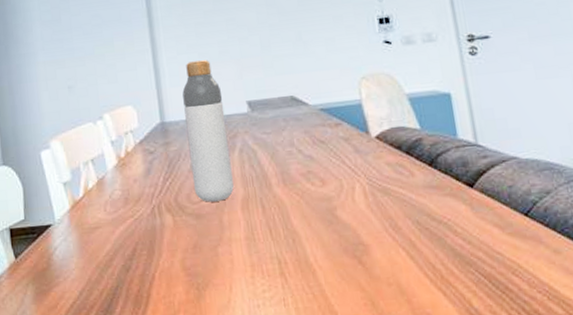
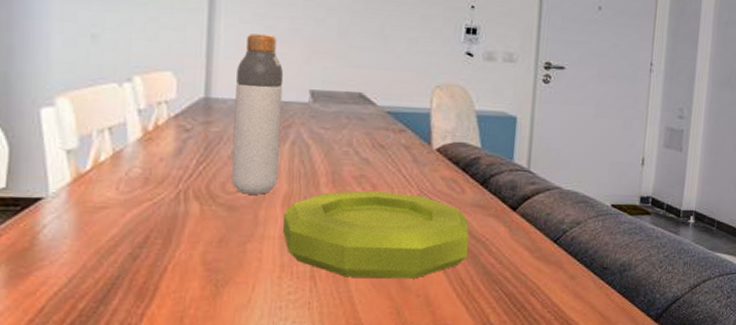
bowl: none [245,184,433,272] -> present [283,190,469,279]

